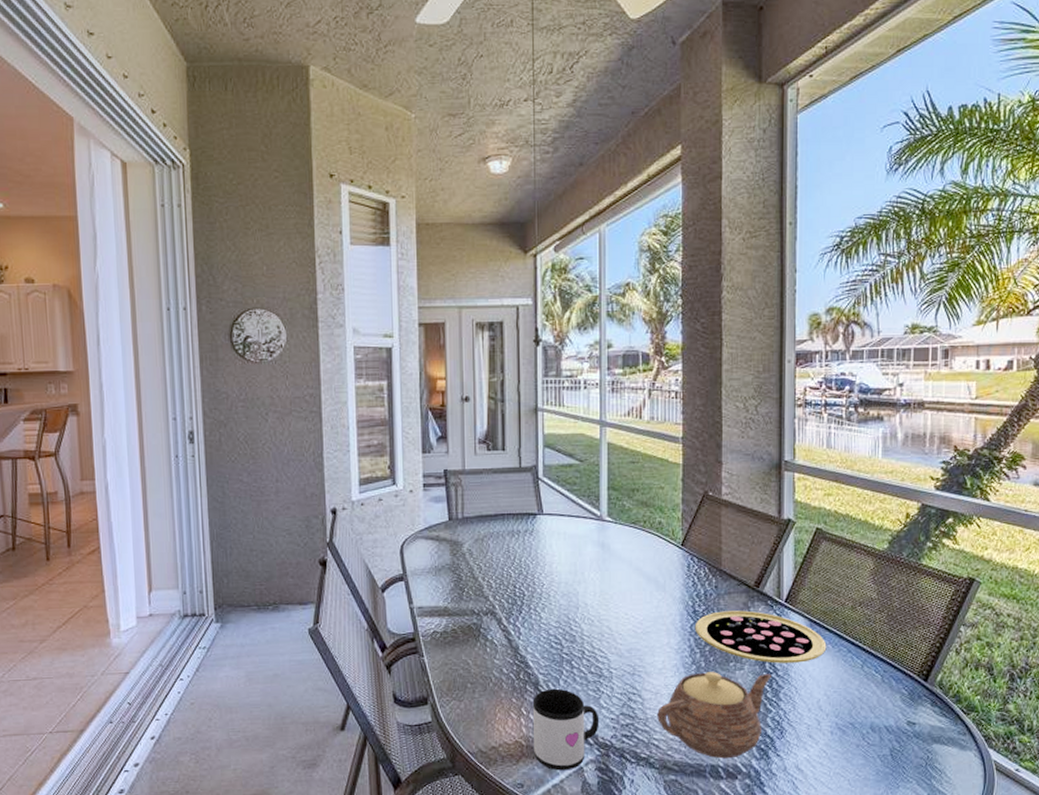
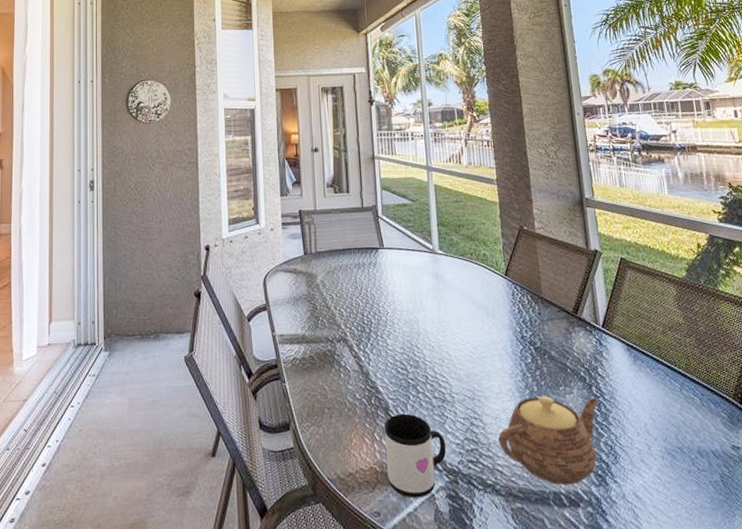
pizza: present [694,610,827,663] -> none [524,336,646,387]

